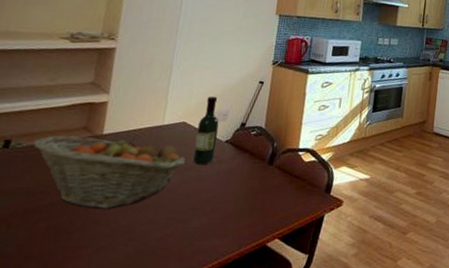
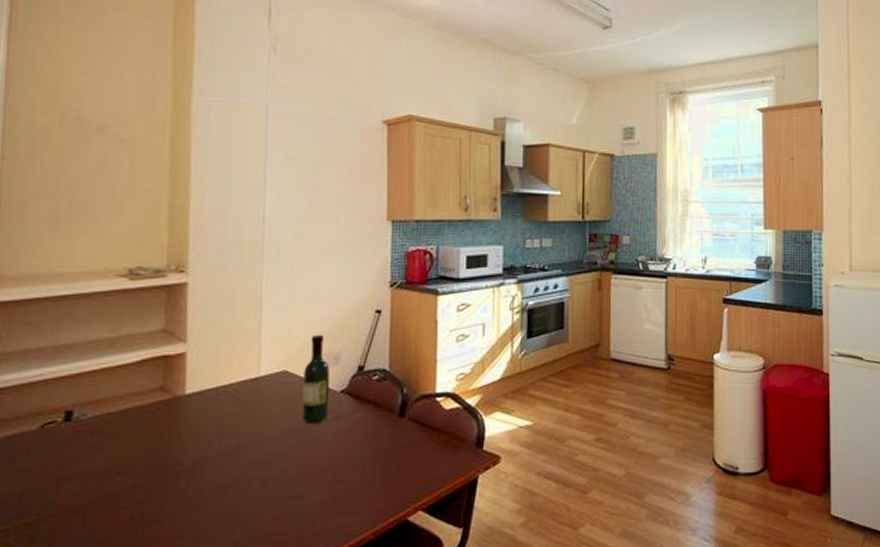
fruit basket: present [33,135,186,209] -> none [101,394,294,489]

